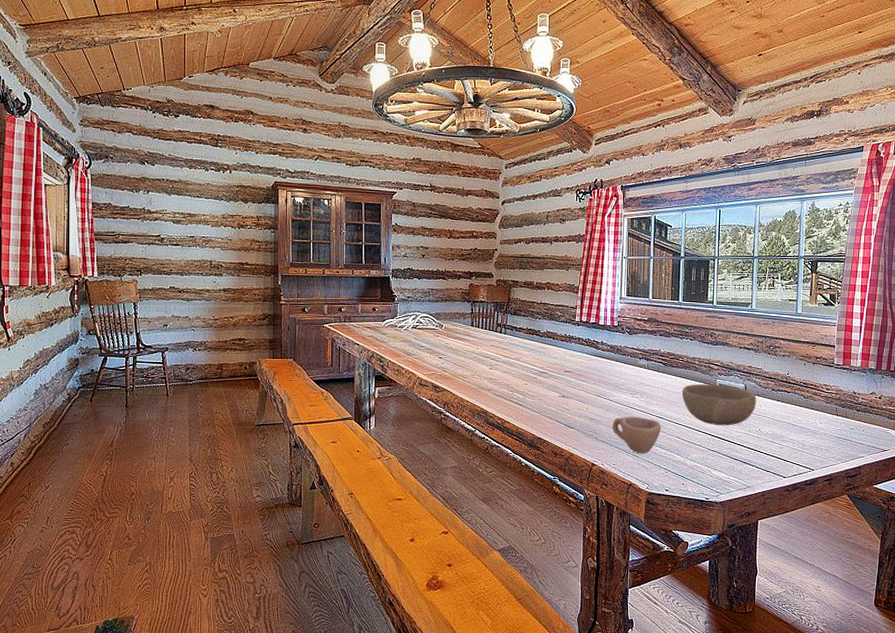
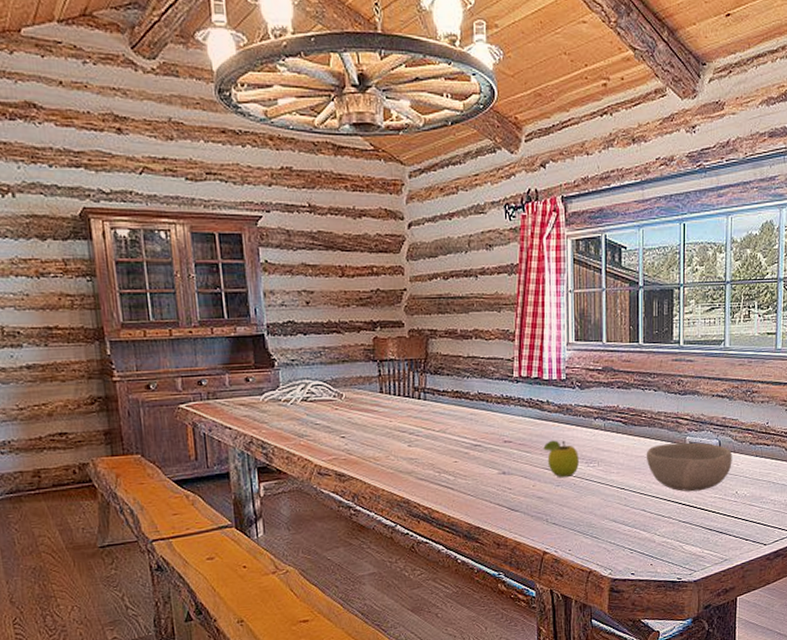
fruit: none [596,373,625,405] -> present [543,440,579,478]
cup: present [612,417,661,454] -> none [565,490,623,535]

